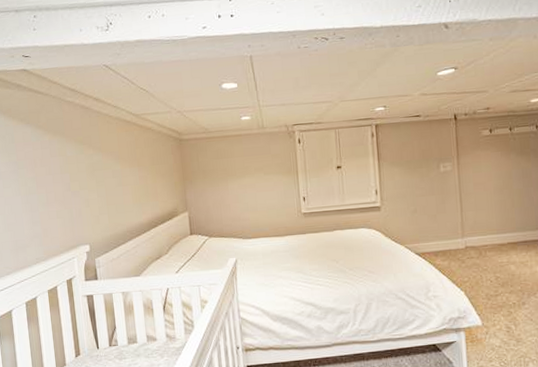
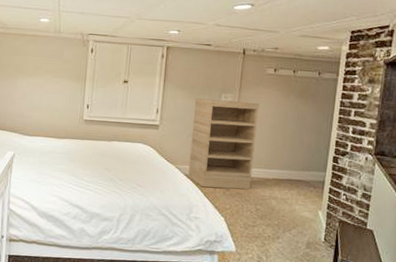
bookcase: none [413,167,486,264] -> present [188,98,260,190]

